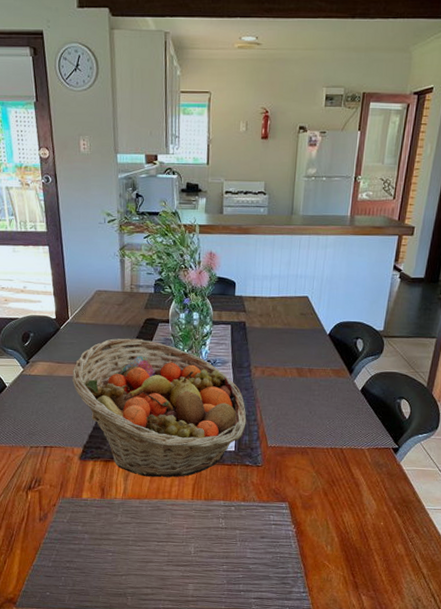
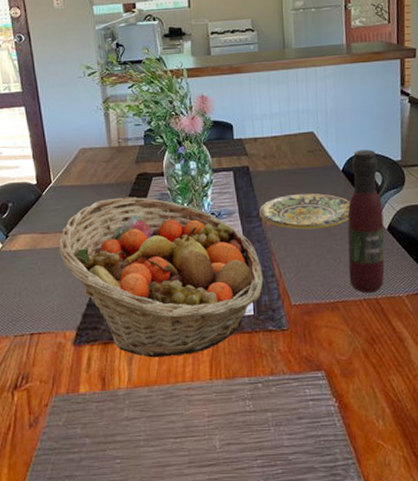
plate: none [250,351,332,384] -> present [259,193,351,229]
wine bottle: none [320,317,362,444] -> present [347,149,385,293]

